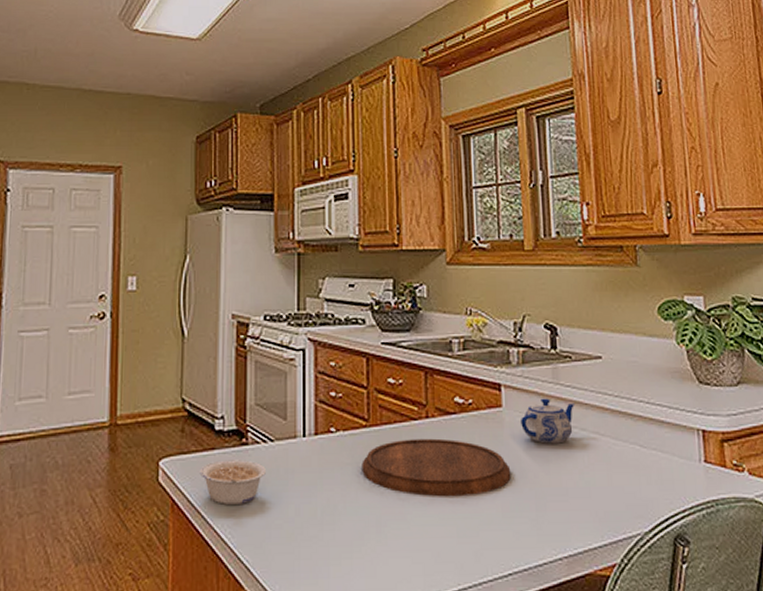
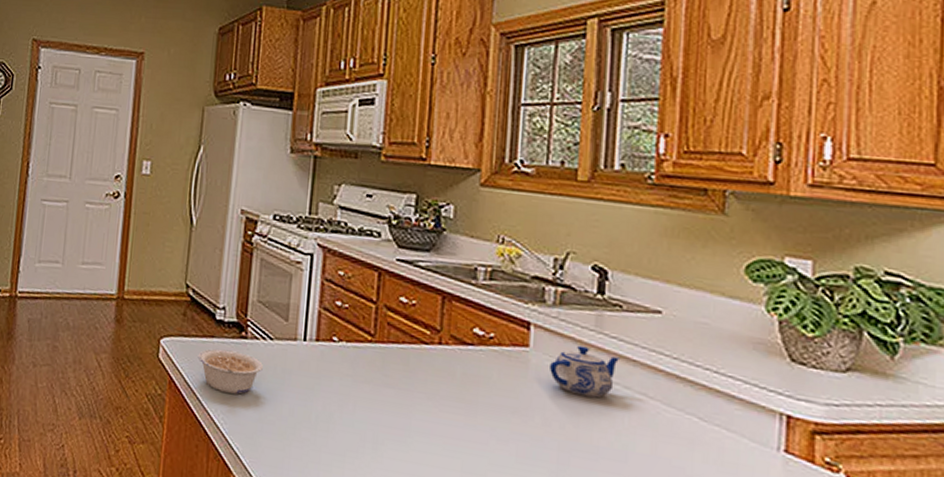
cutting board: present [362,438,511,497] -> none [362,361,532,434]

